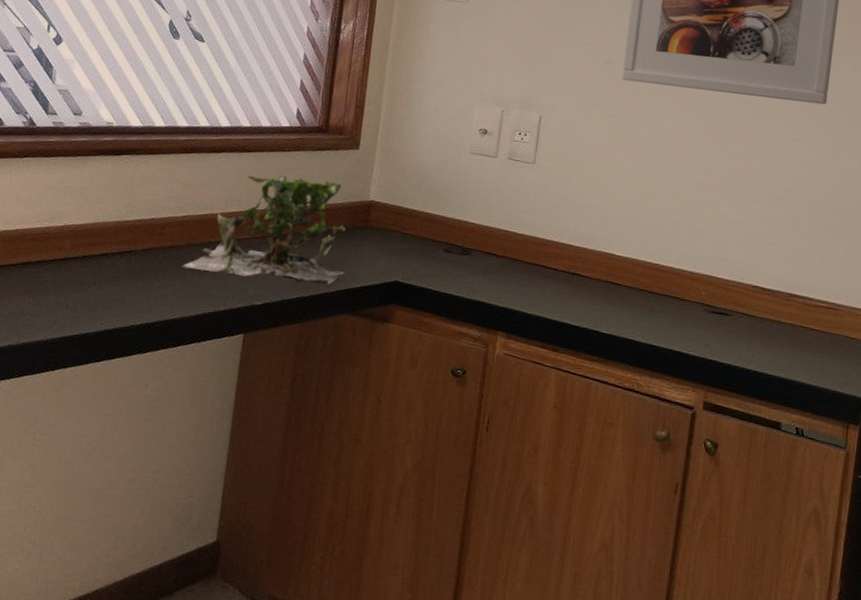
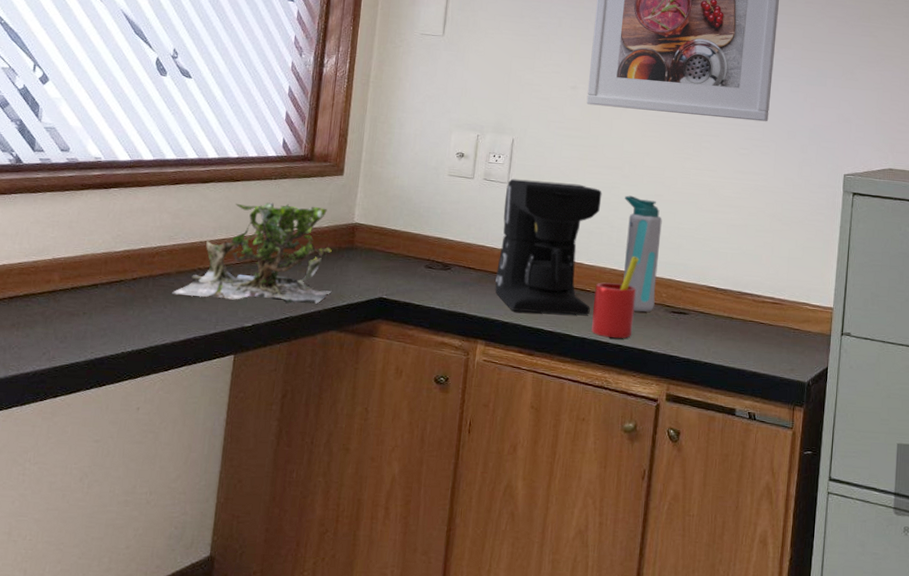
coffee maker: none [517,159,637,311] -> present [495,179,602,315]
straw: none [622,249,677,339] -> present [591,257,639,339]
water bottle: none [659,181,704,311] -> present [623,195,662,312]

